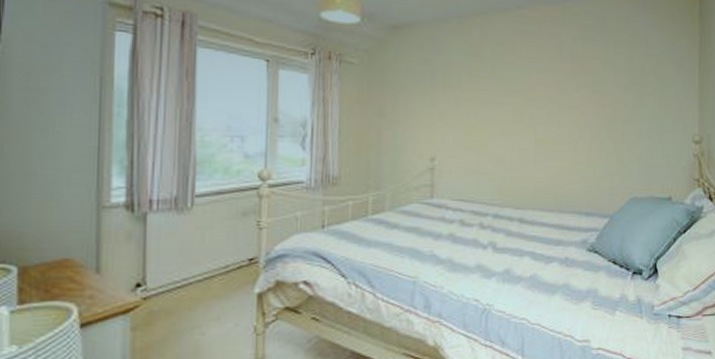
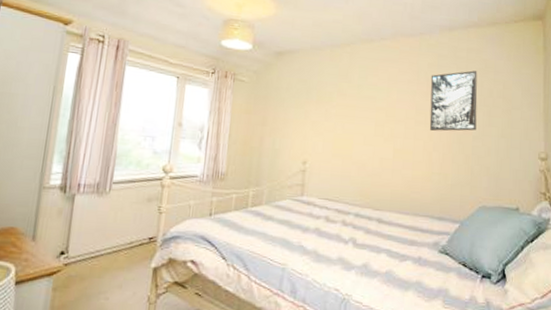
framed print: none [574,43,628,116] -> present [429,70,477,131]

